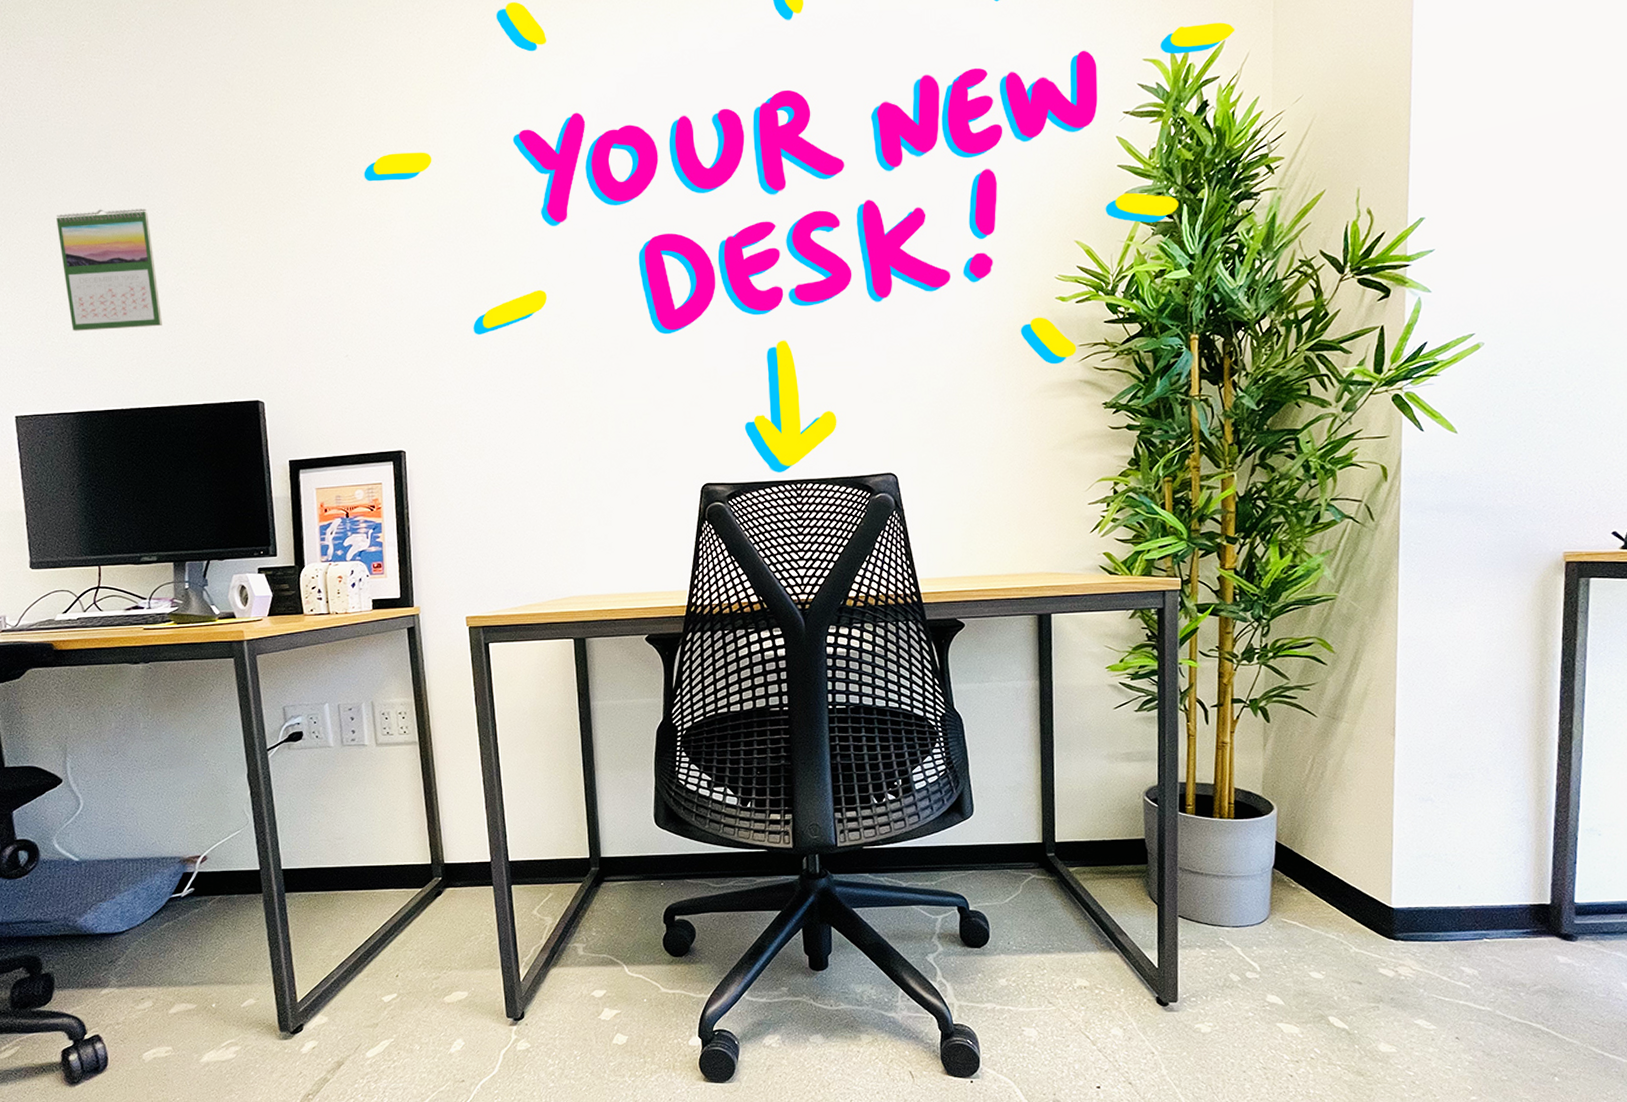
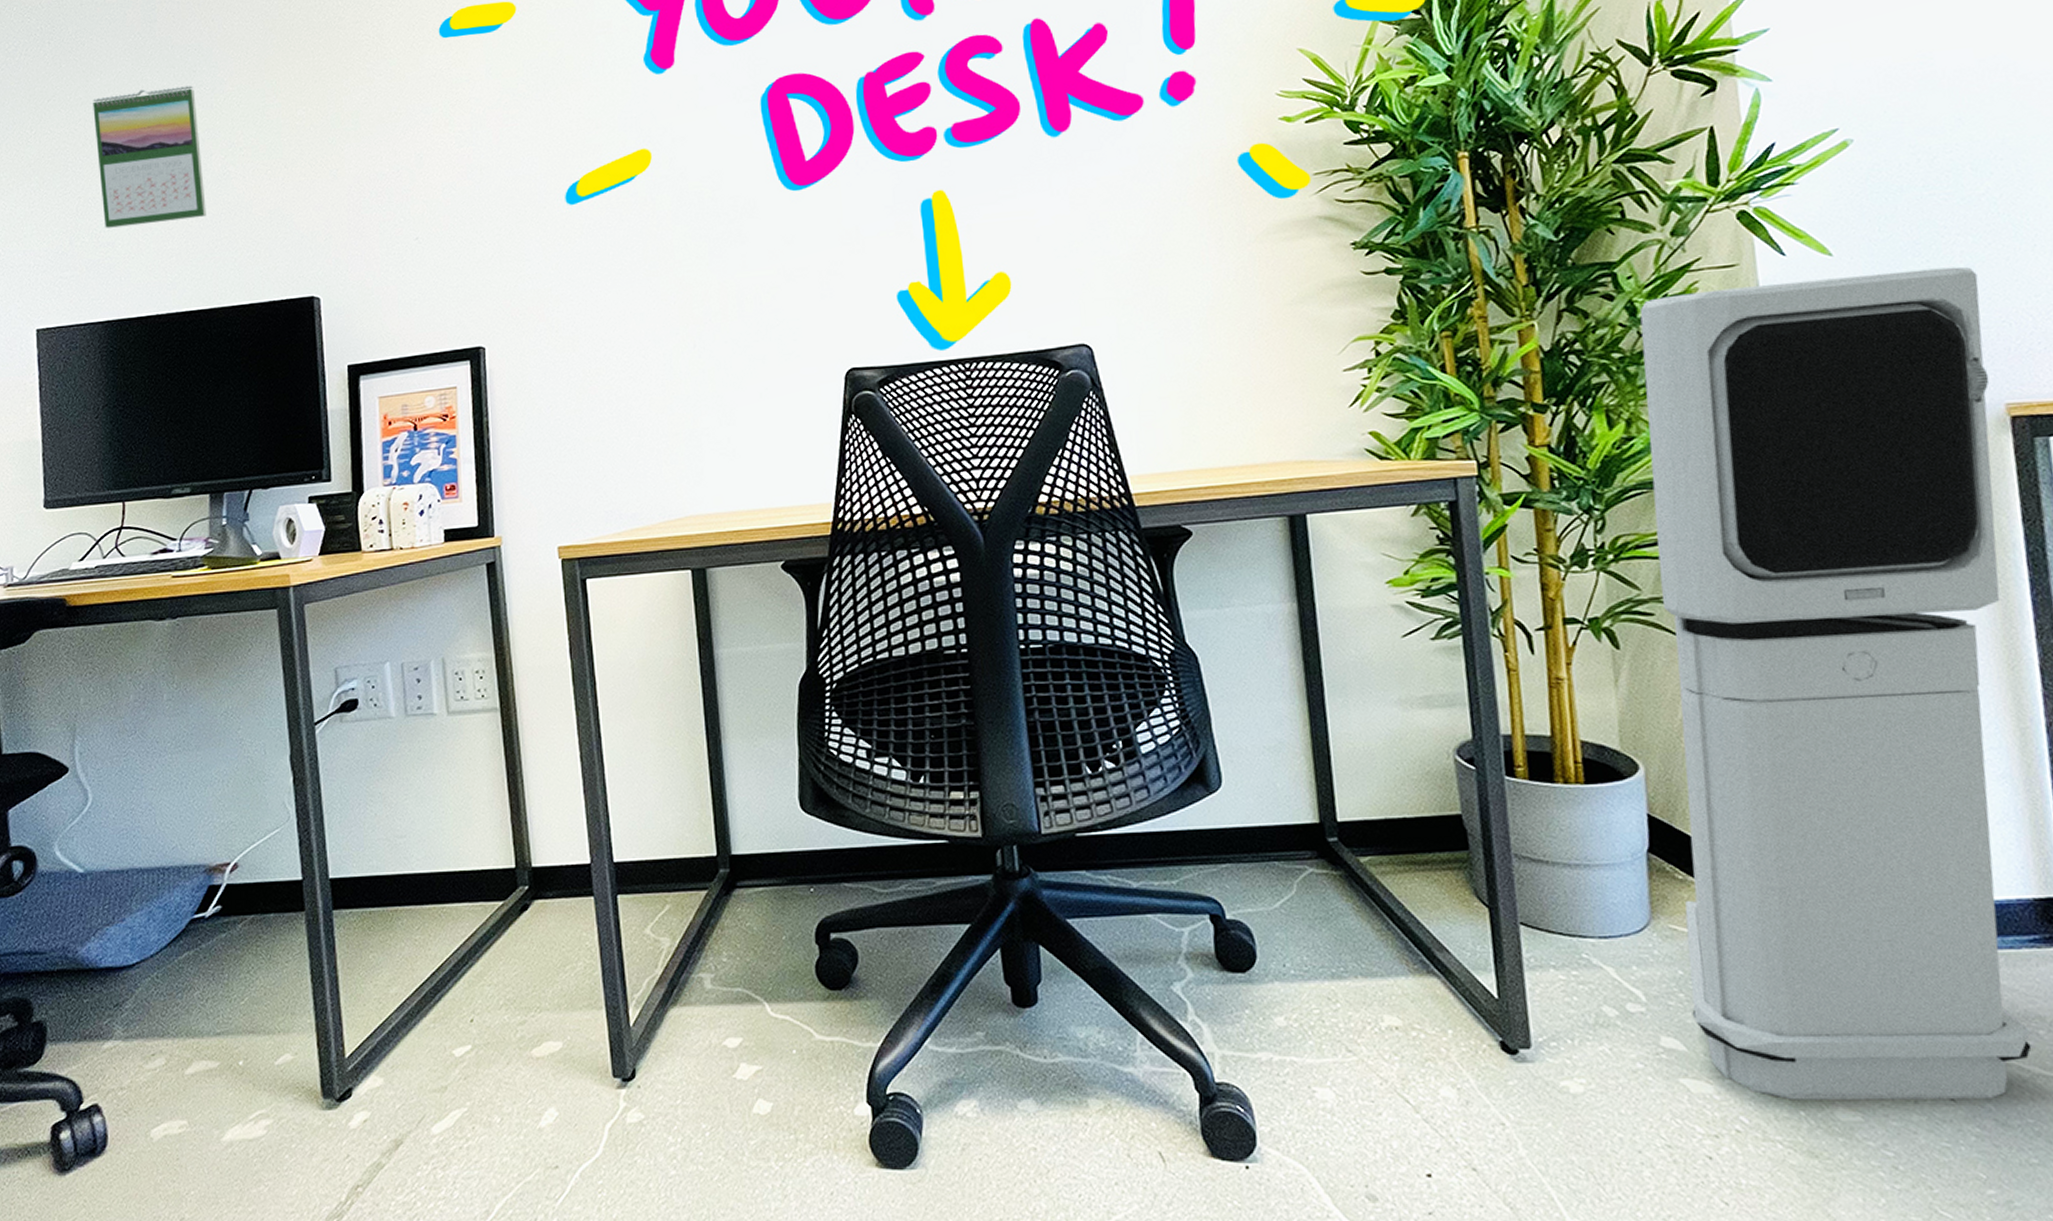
air purifier: none [1290,447,1558,1038] -> present [1640,266,2032,1101]

